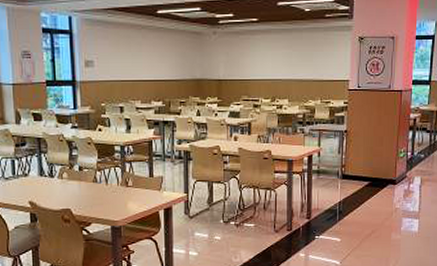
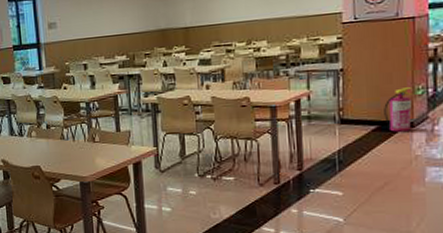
fire extinguisher: none [375,150,397,188] -> present [384,87,413,132]

